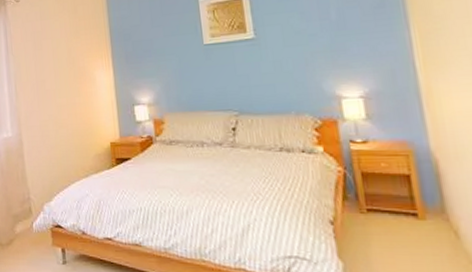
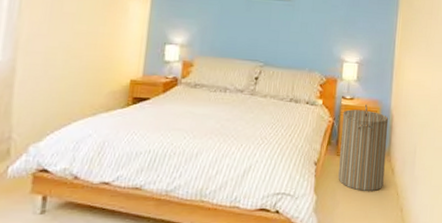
laundry hamper: none [356,147,445,260] -> present [338,104,389,191]

